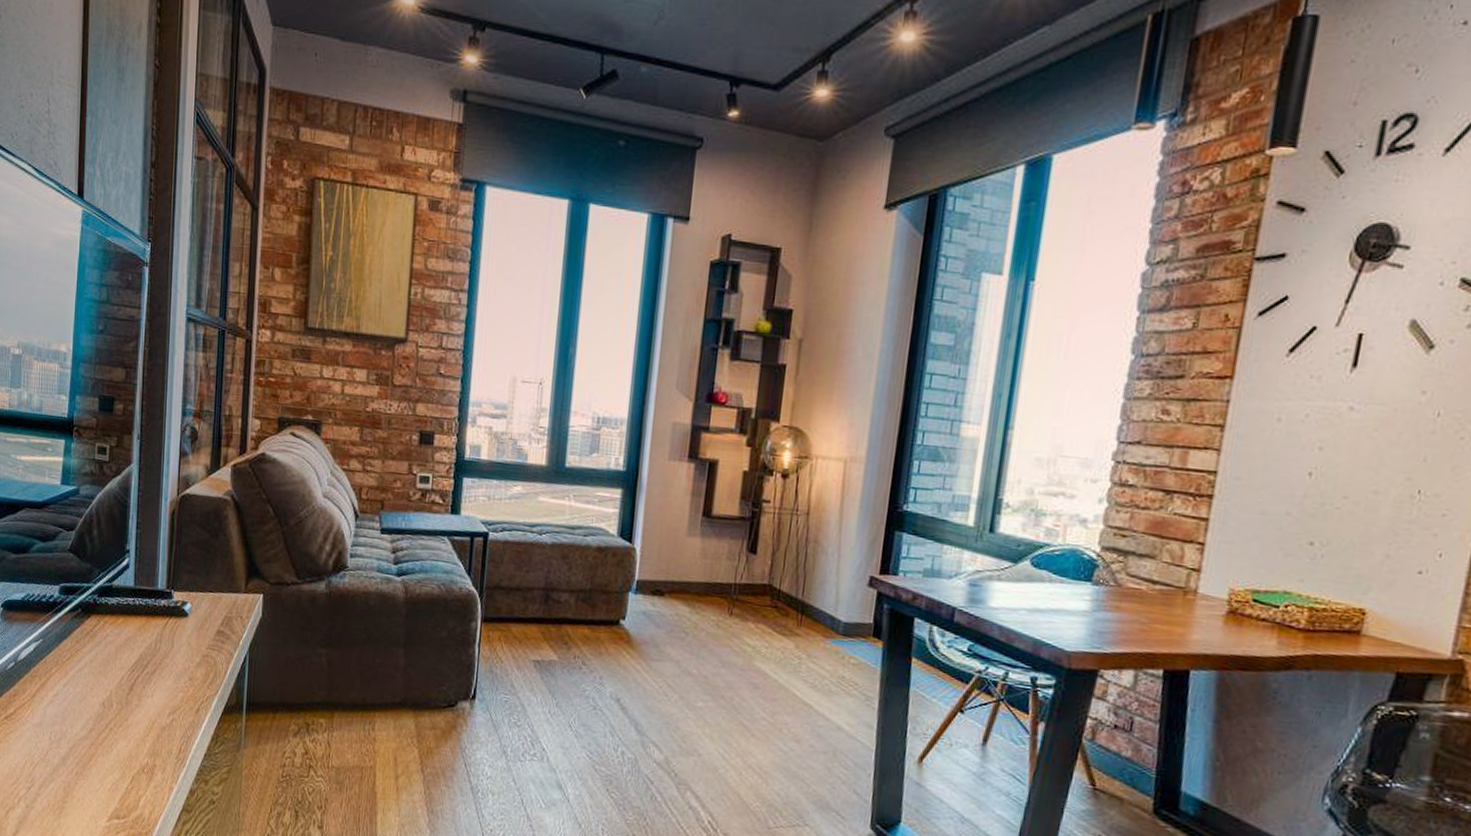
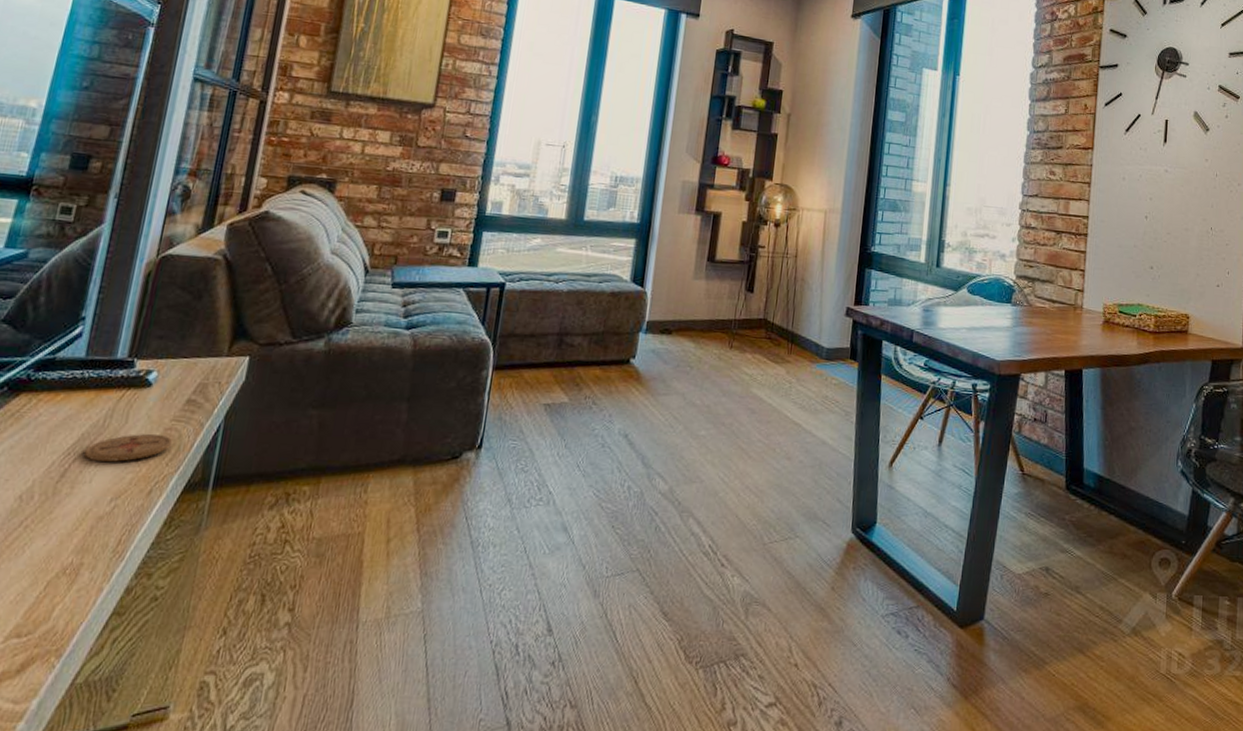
coaster: none [144,658,210,682] -> present [83,433,173,463]

